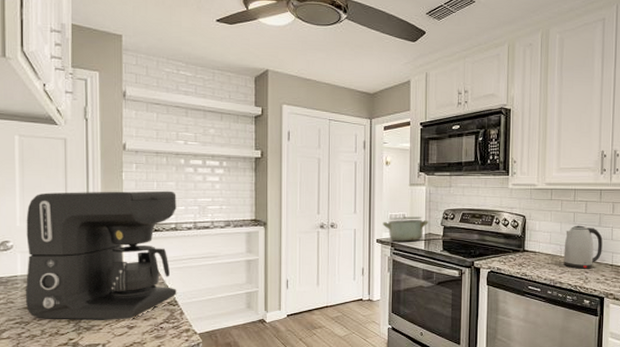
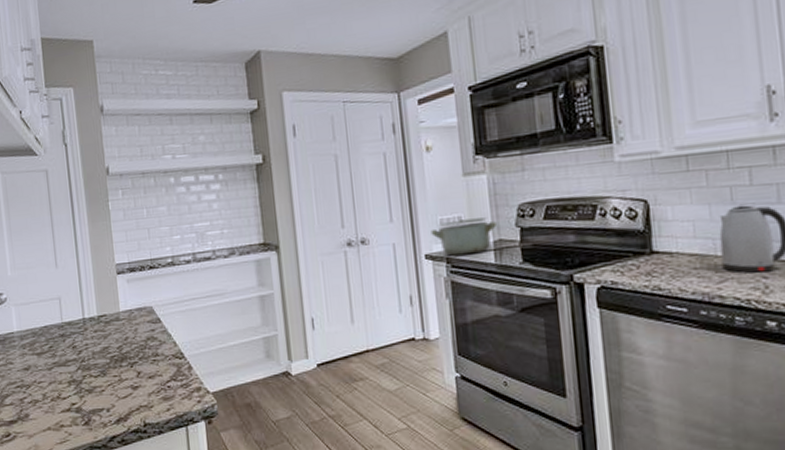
coffee maker: present [25,190,177,320] -> none [16,217,182,381]

